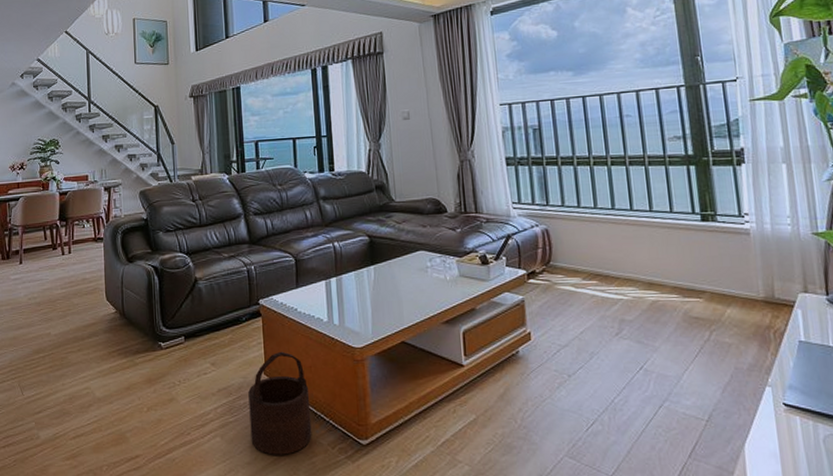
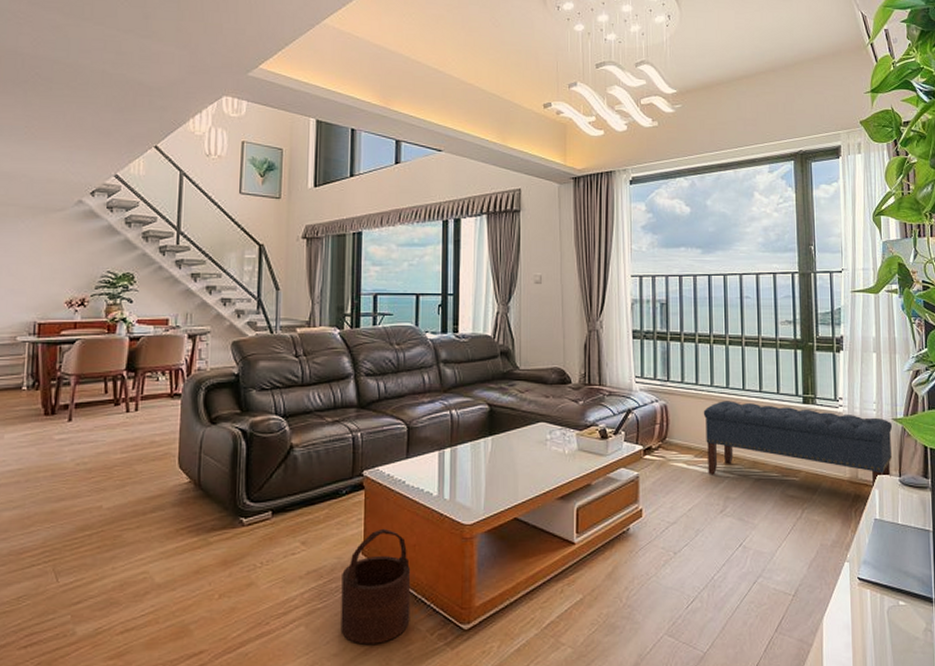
bench: none [588,222,816,306] -> present [703,401,893,486]

